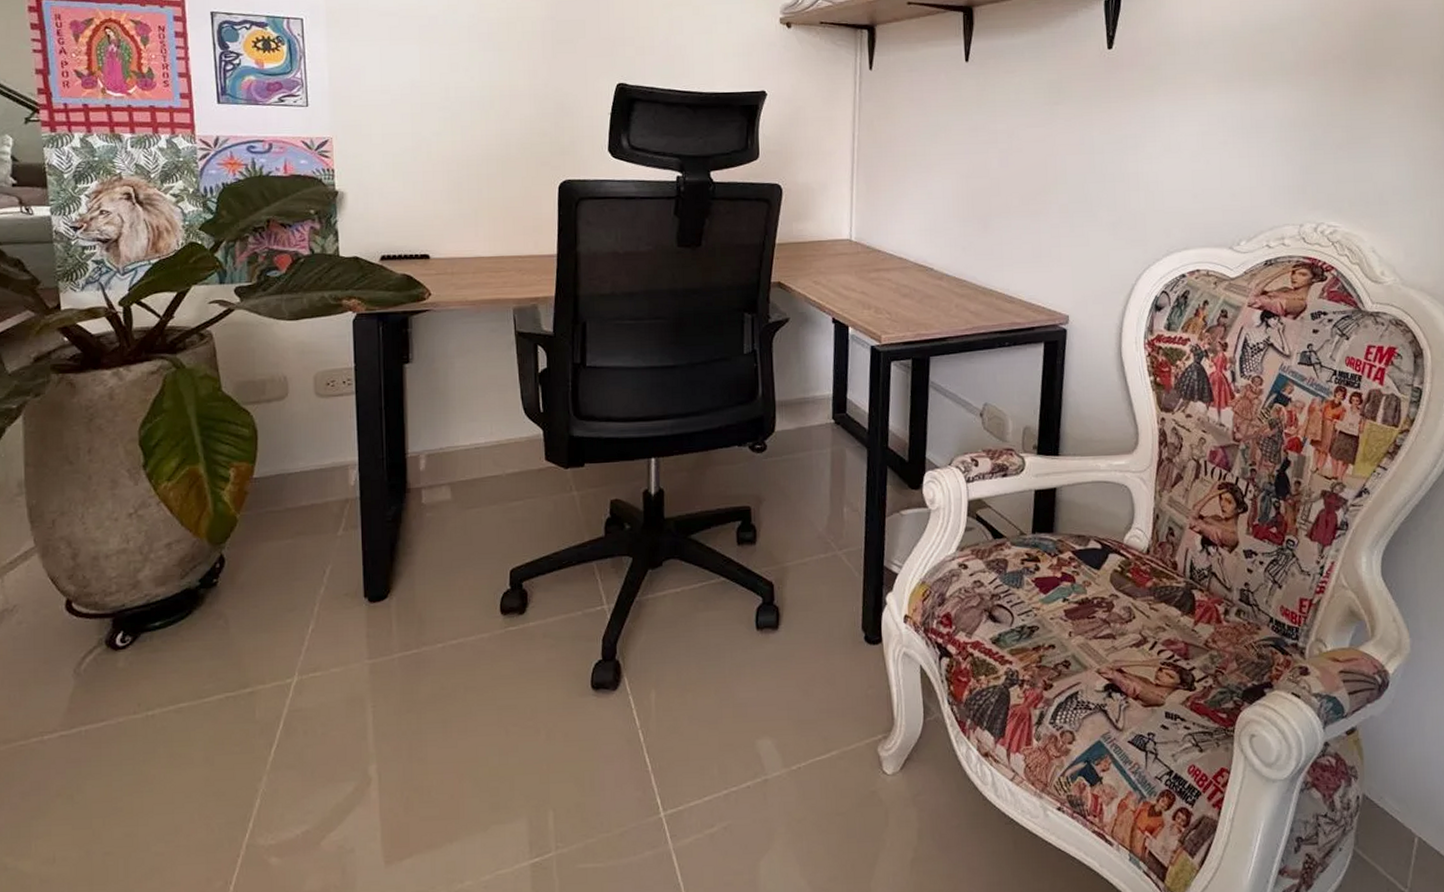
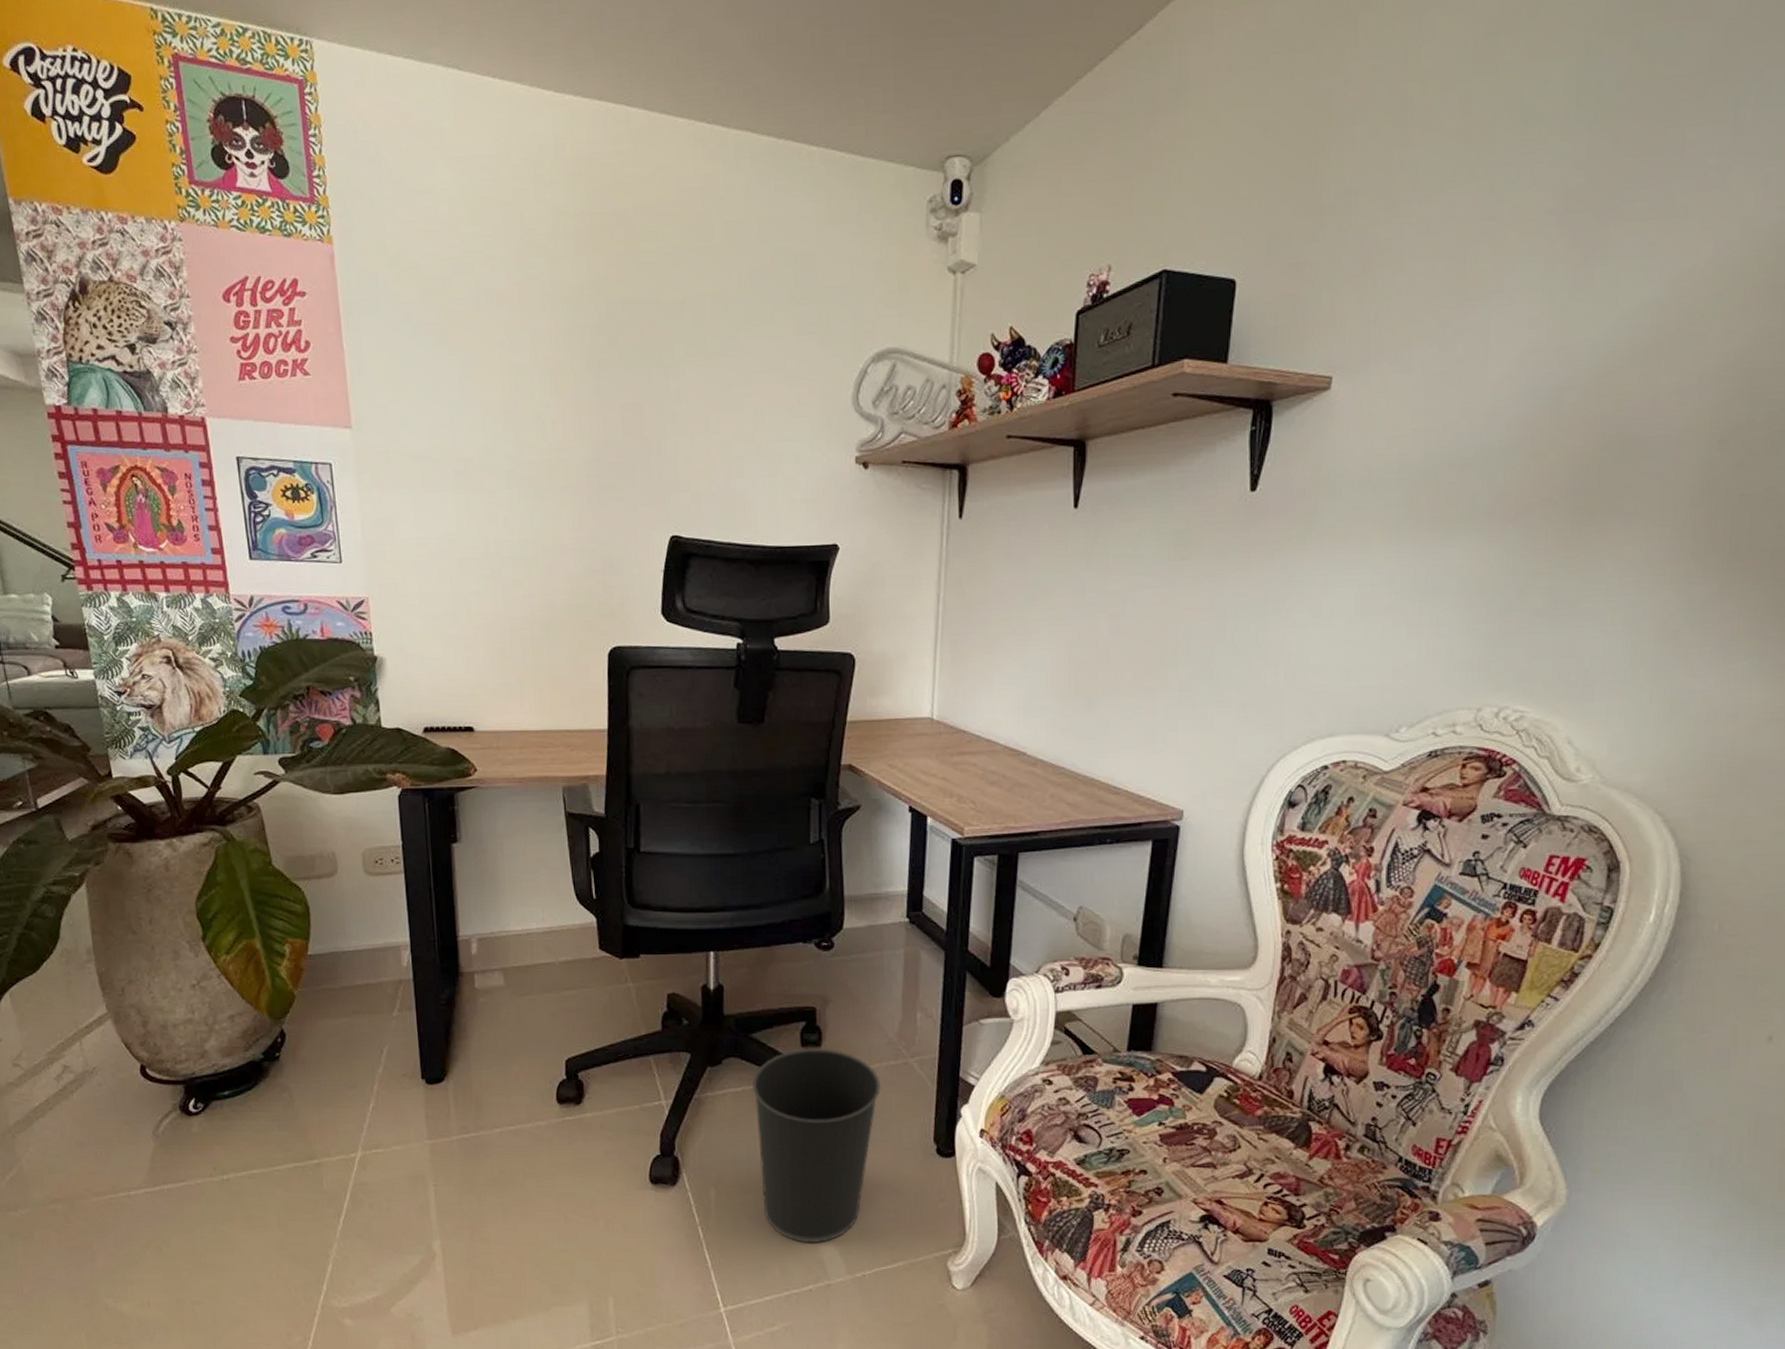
wastebasket: none [692,545,812,739] -> present [753,1048,881,1243]

